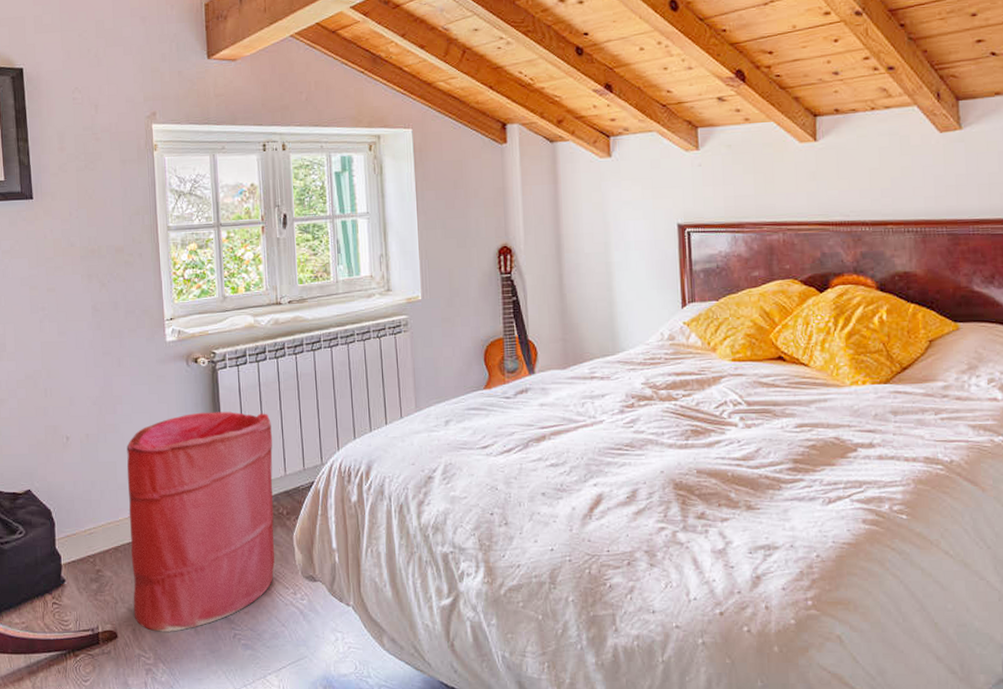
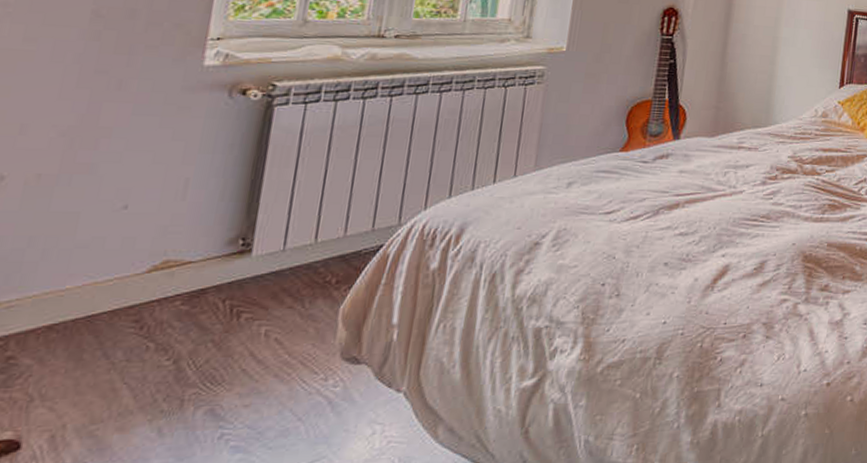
laundry hamper: present [127,411,275,632] -> none [57,155,339,438]

